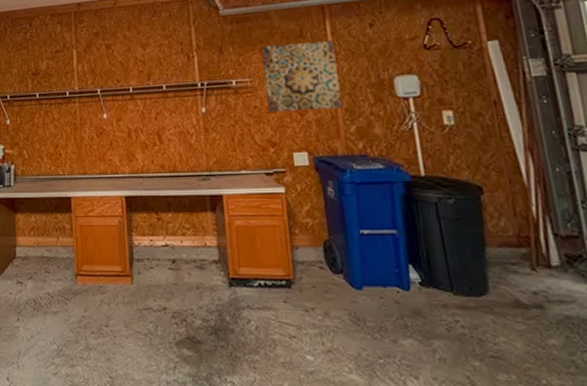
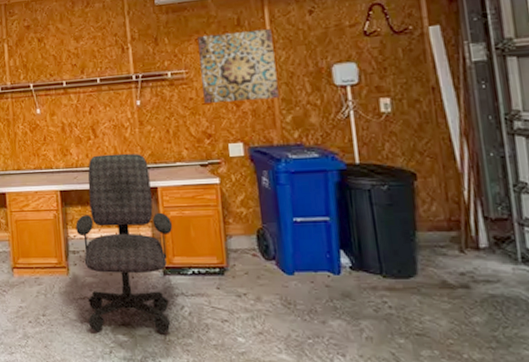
office chair: none [140,160,239,349] -> present [75,153,173,333]

